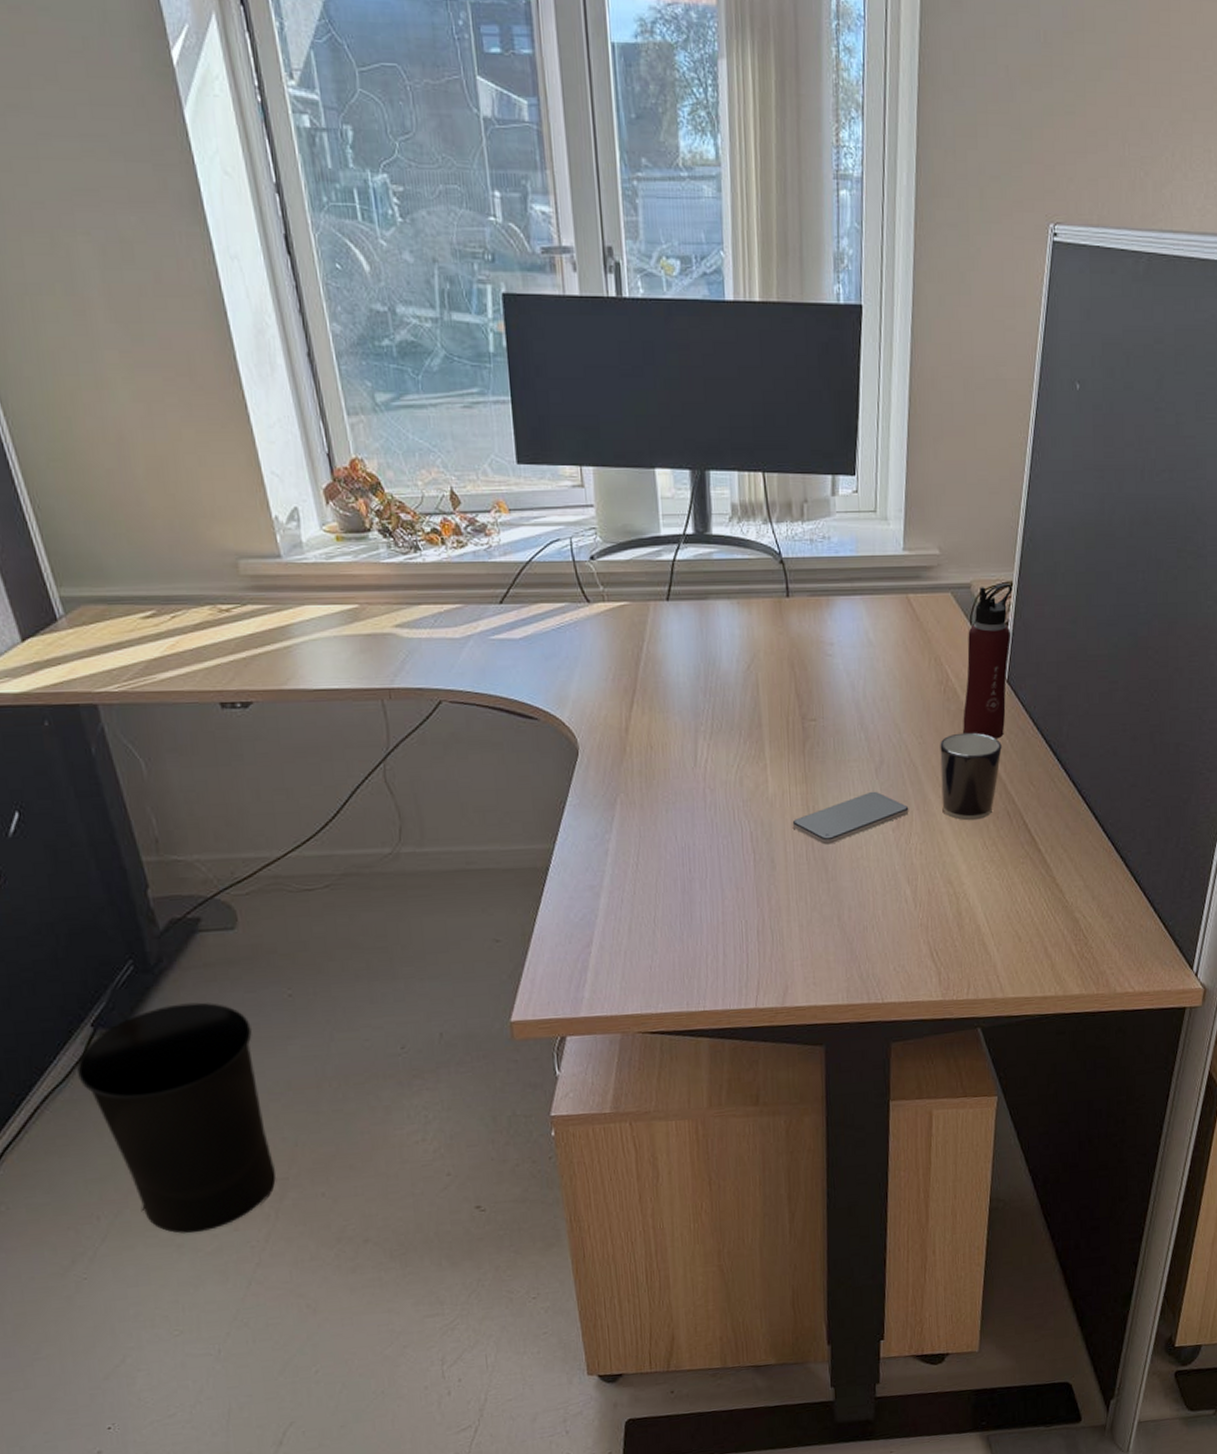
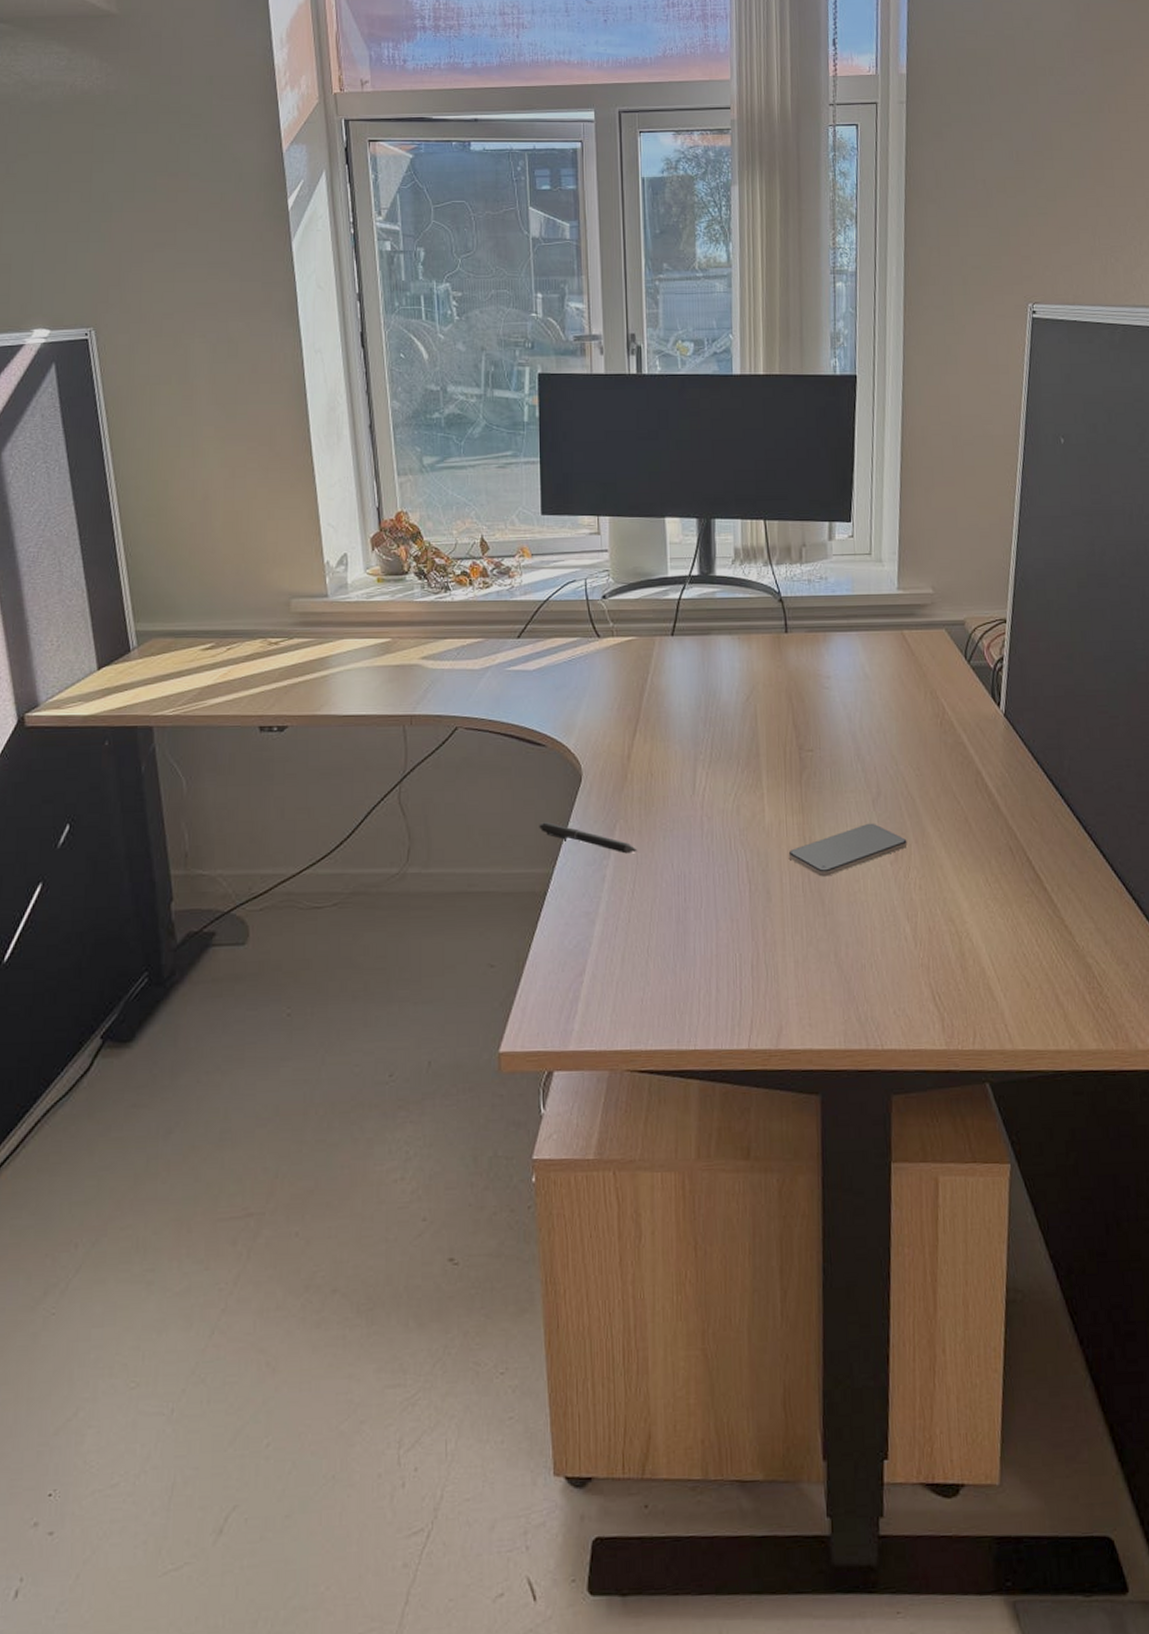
waste bin: present [77,1002,277,1234] -> none [81,1018,254,1269]
pen: none [536,796,640,827] -> present [539,821,638,854]
mug: present [940,732,1002,821] -> none [937,765,1002,856]
water bottle: present [963,582,1013,739] -> none [960,619,1007,773]

